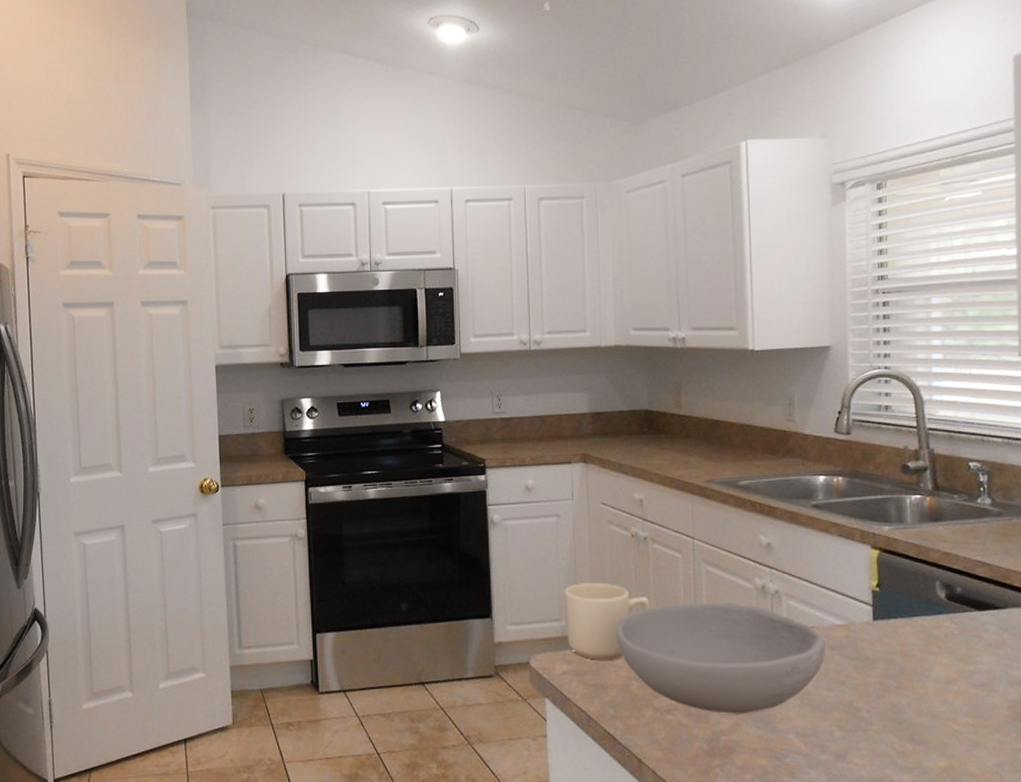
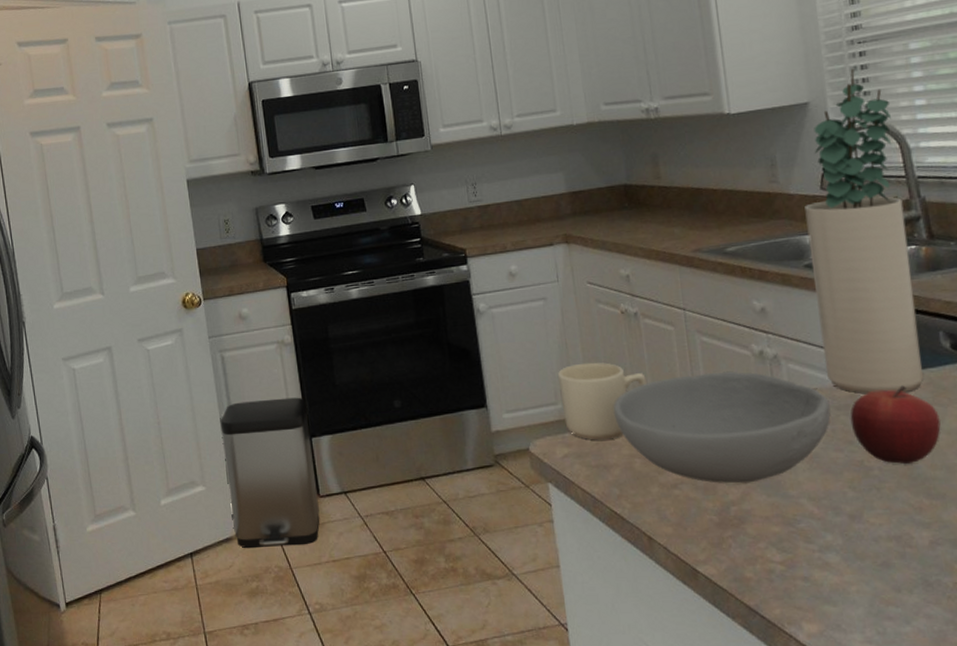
pedal bin: none [226,591,317,740] -> present [220,397,320,548]
vase: none [818,317,918,638] -> present [804,68,924,394]
fruit: none [843,631,930,708] -> present [850,385,941,464]

